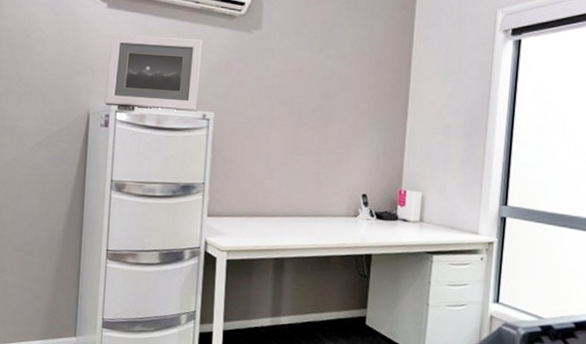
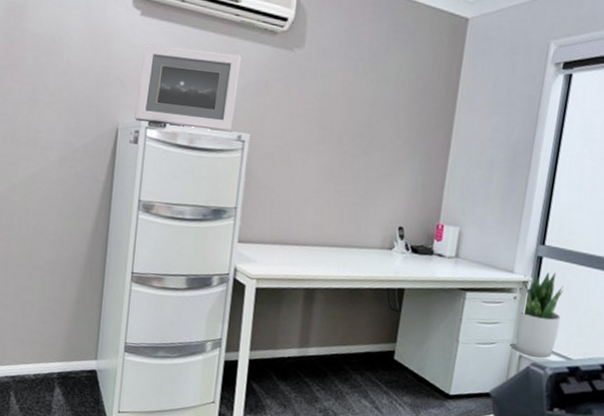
planter: none [480,232,530,318] -> present [510,272,564,358]

